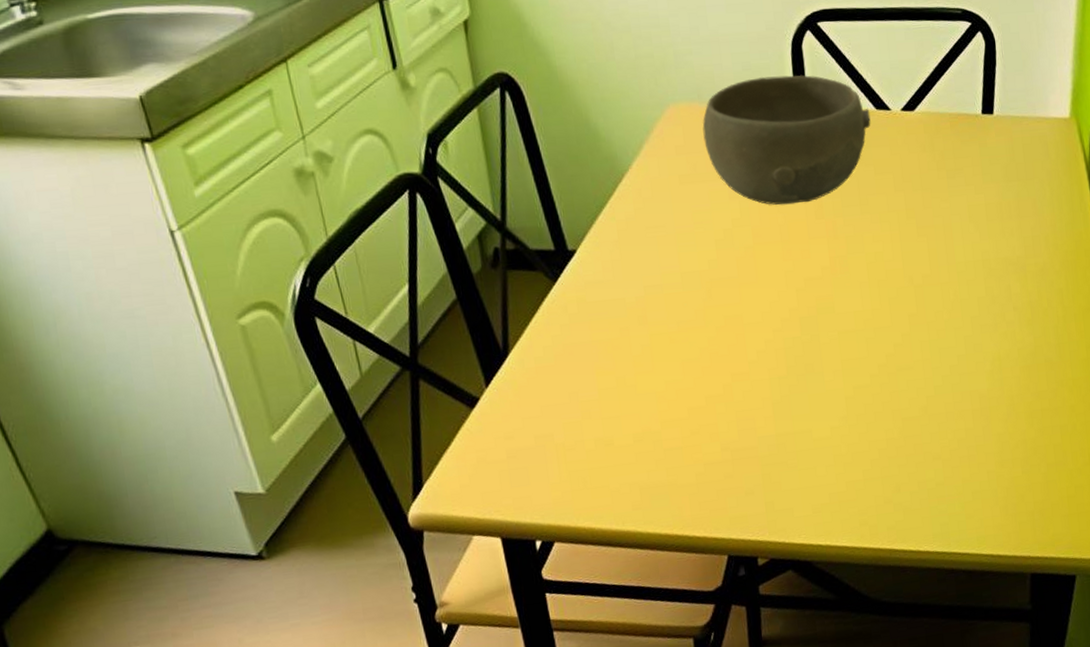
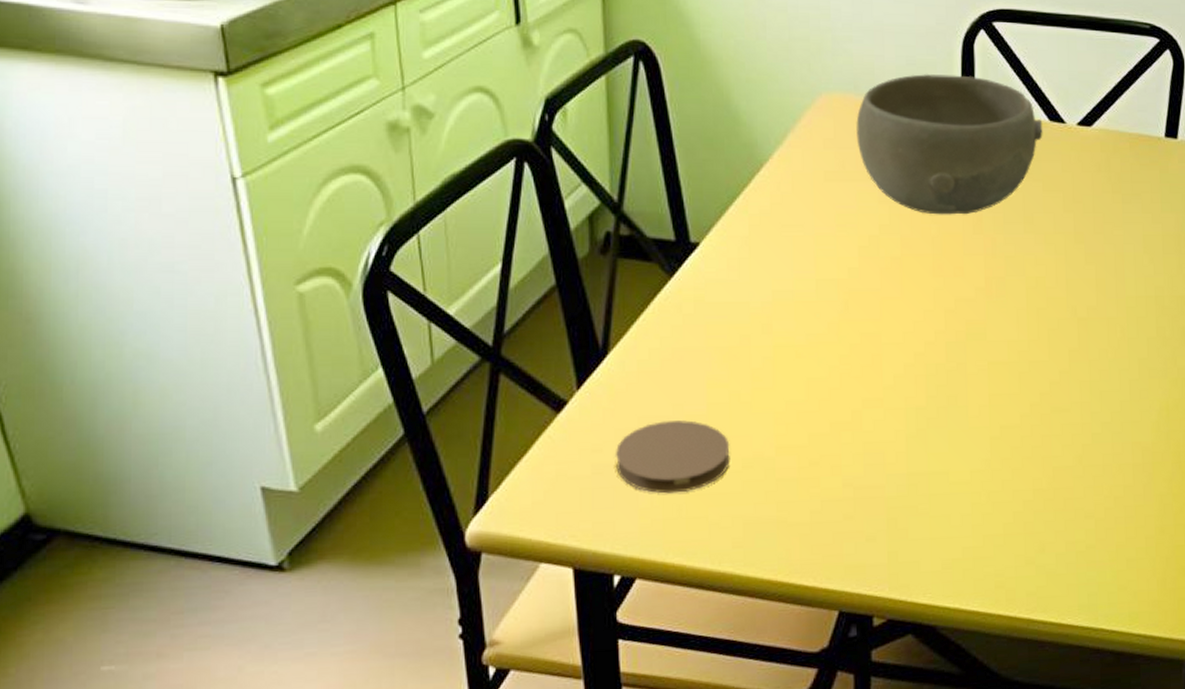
coaster: none [525,405,623,470] -> present [616,420,730,494]

